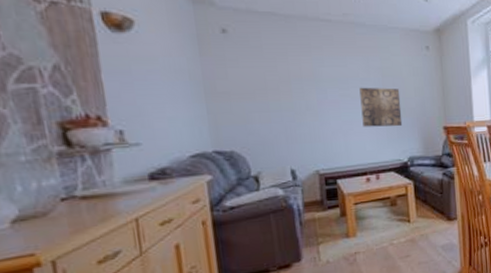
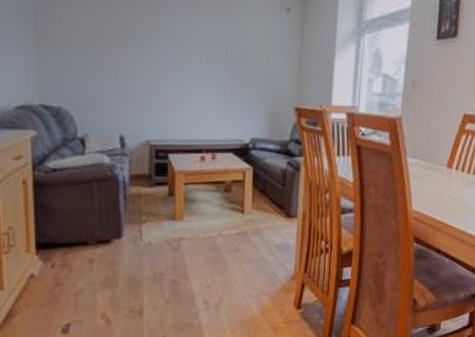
wall art: present [359,87,403,127] -> none [203,49,250,100]

